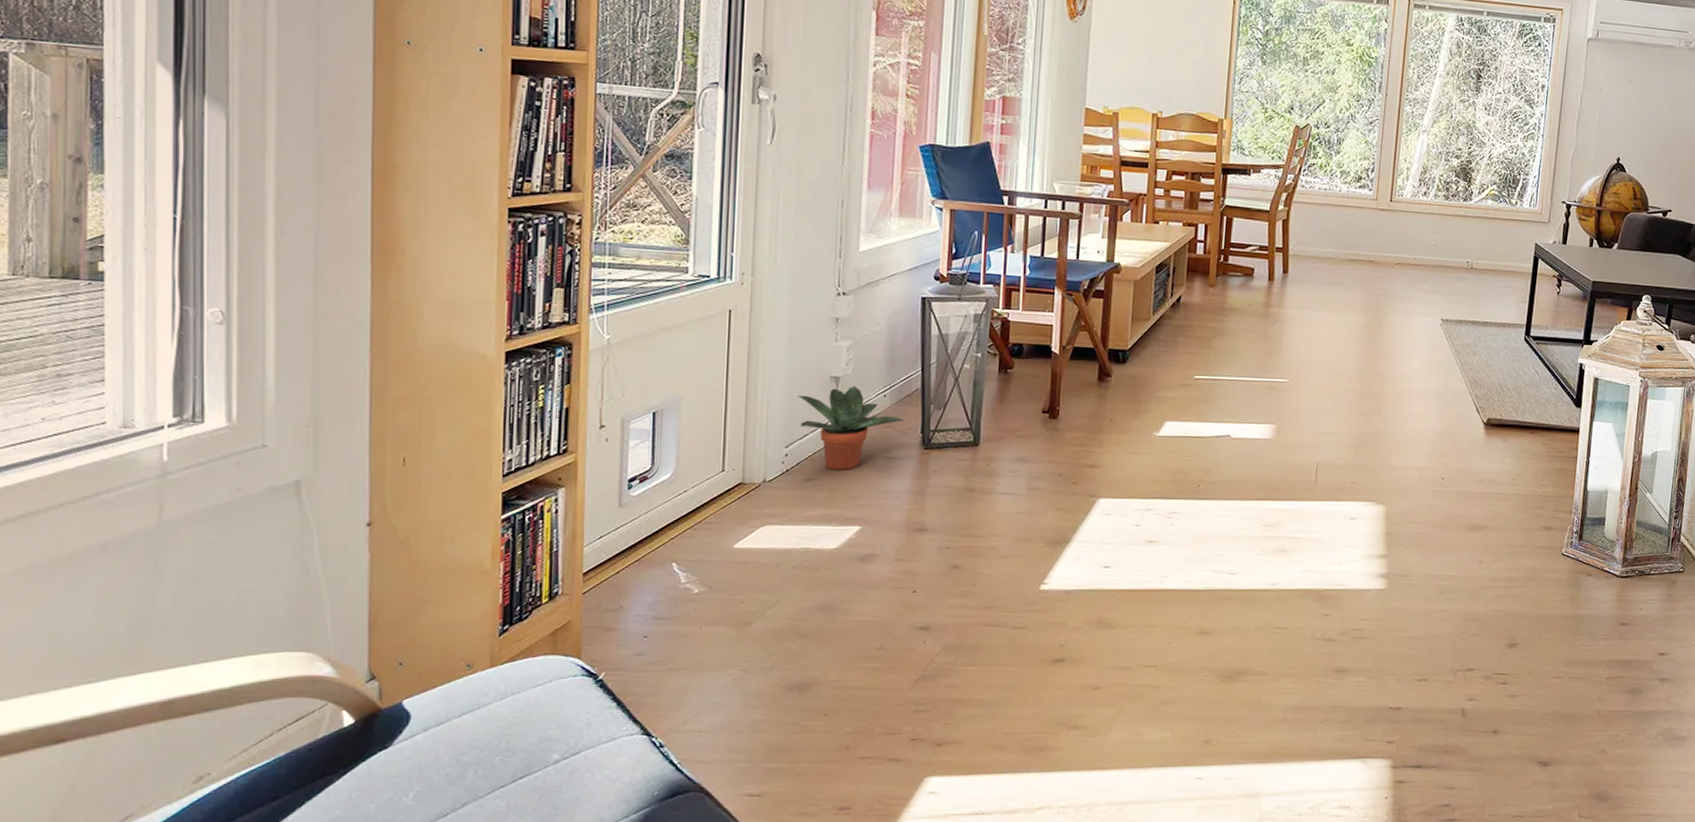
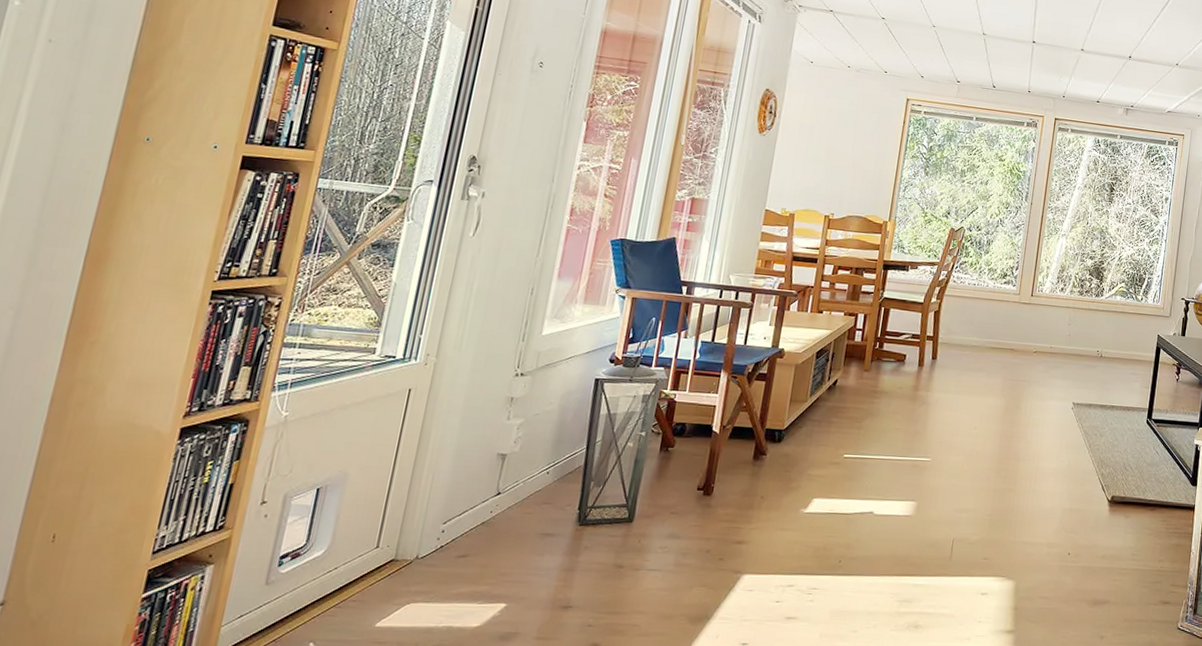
potted plant: present [797,386,905,470] -> none [461,463,564,547]

